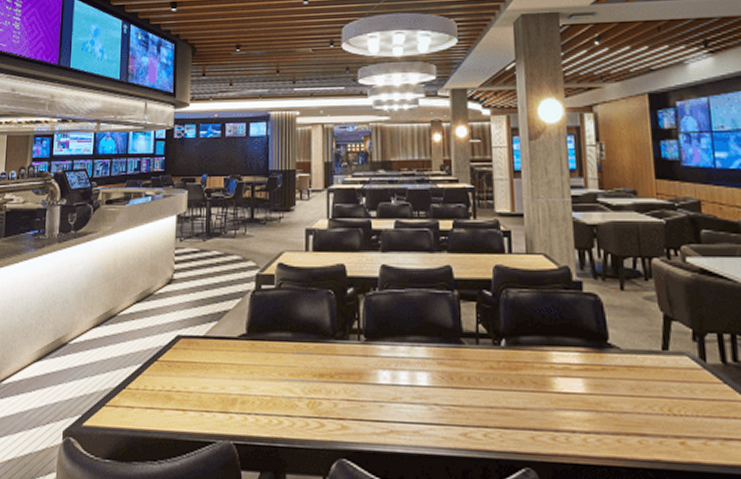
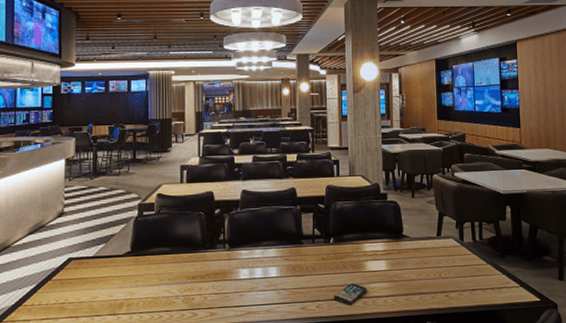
smartphone: none [507,407,557,438] -> present [333,283,367,305]

